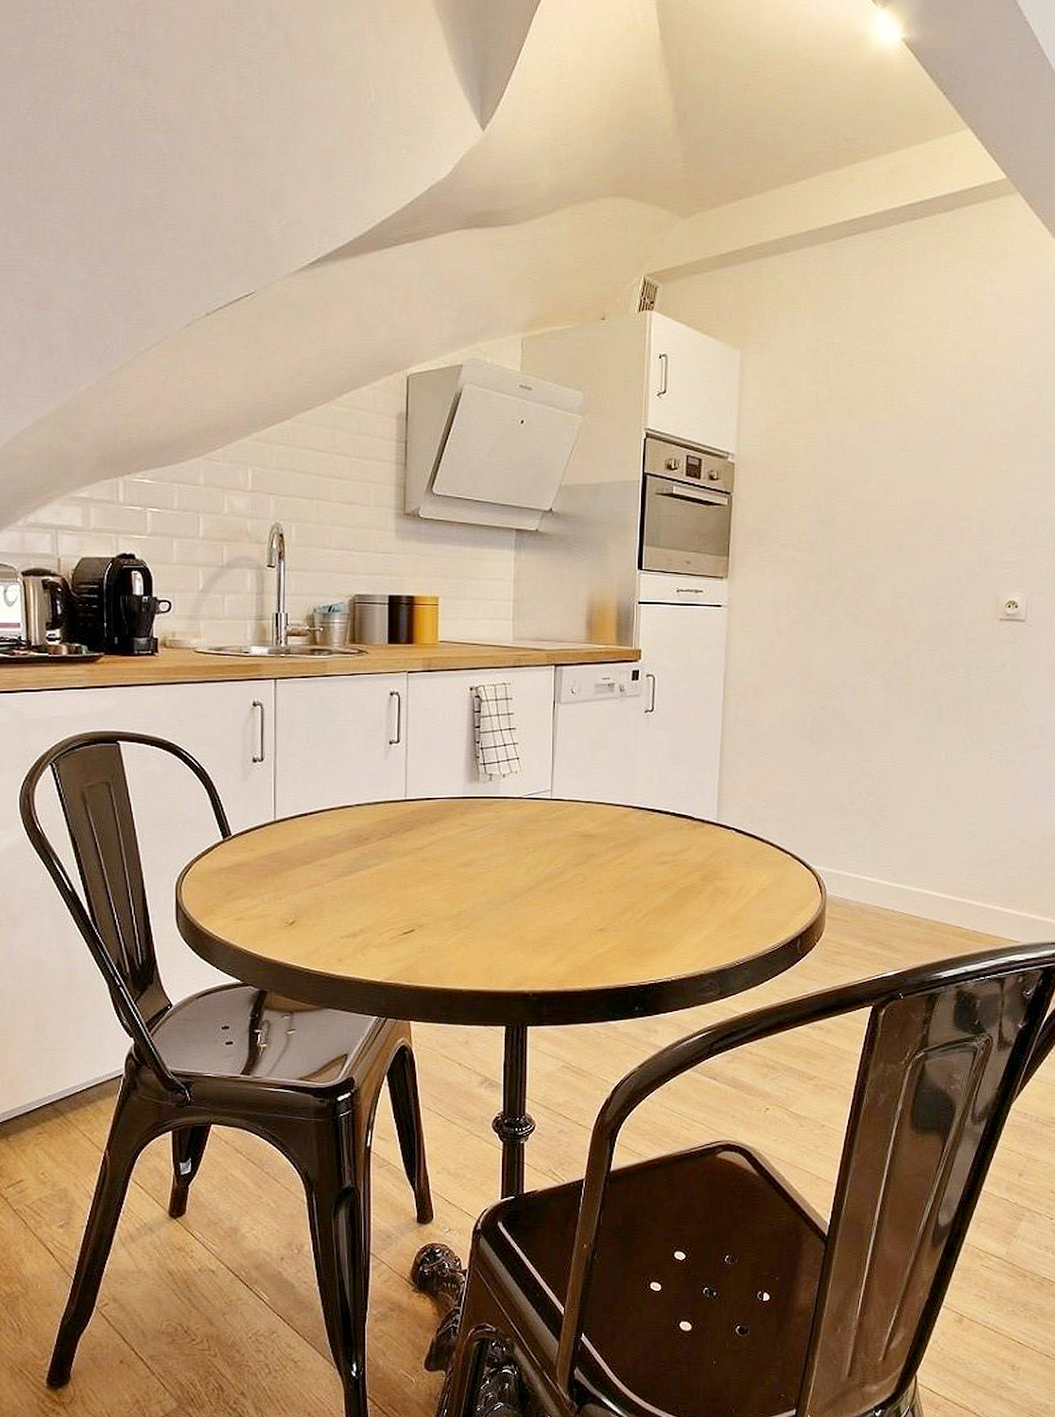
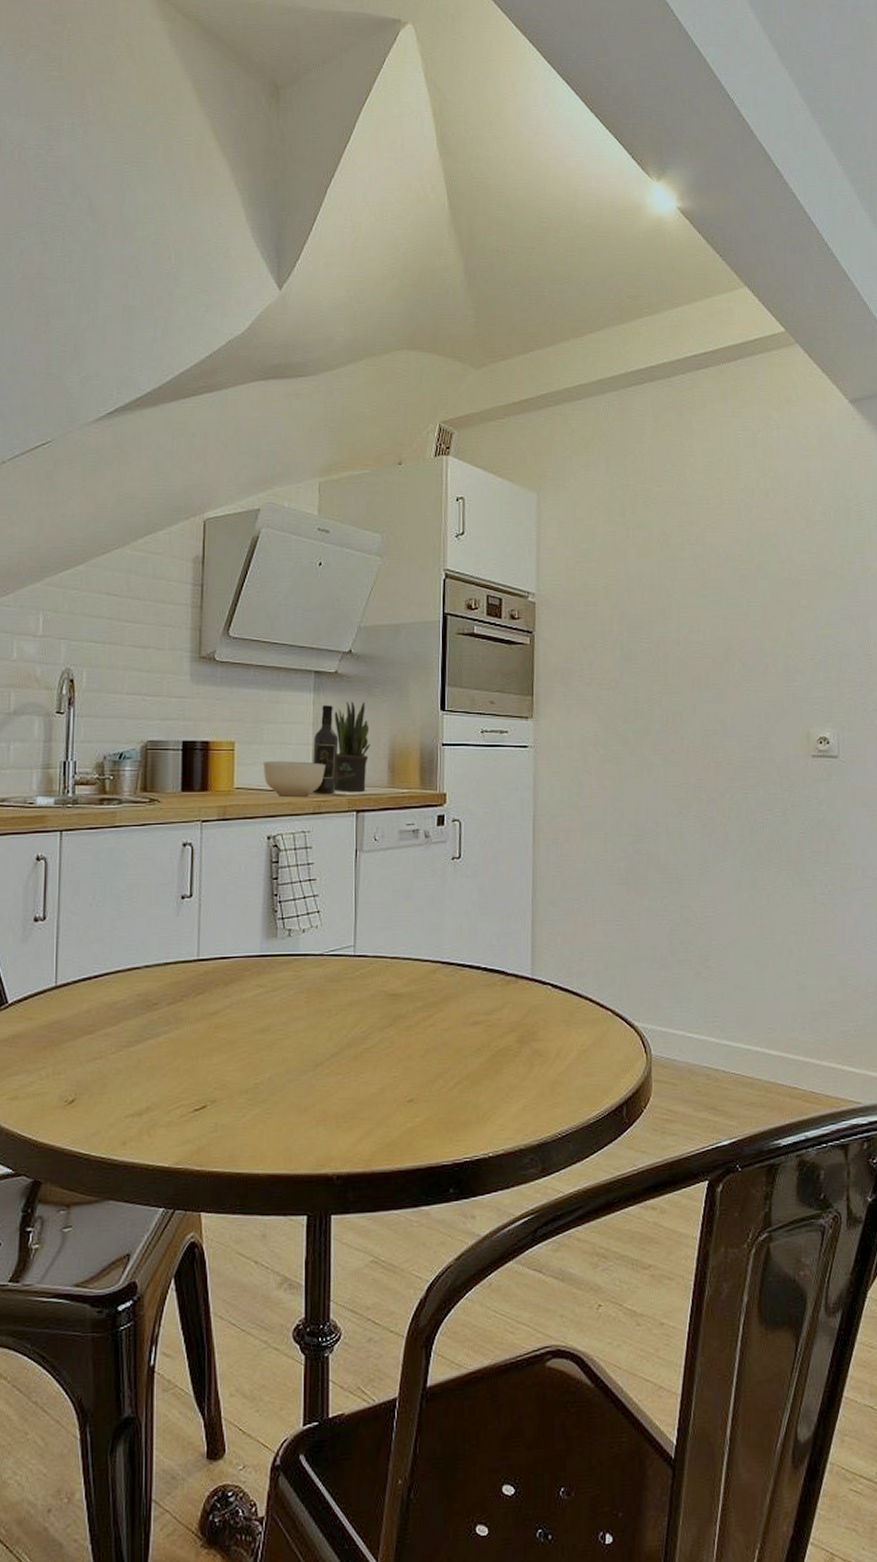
bowl: none [465,616,527,652] -> present [262,761,327,798]
wine bottle: none [512,563,539,649] -> present [312,705,339,795]
potted plant: none [534,559,570,647] -> present [334,701,371,792]

